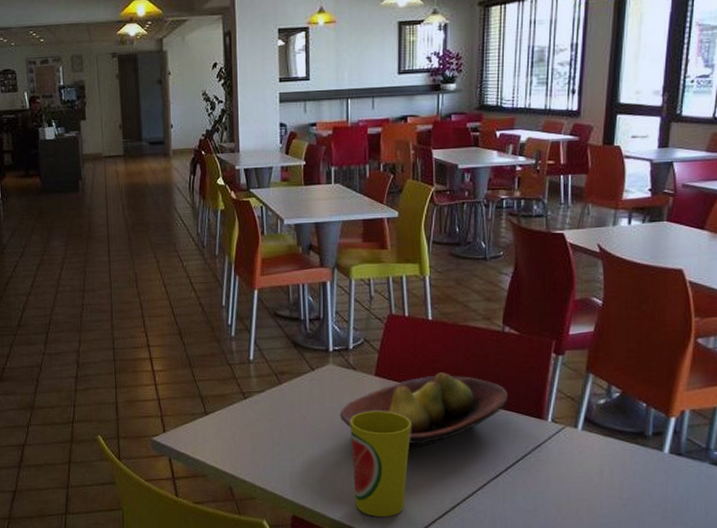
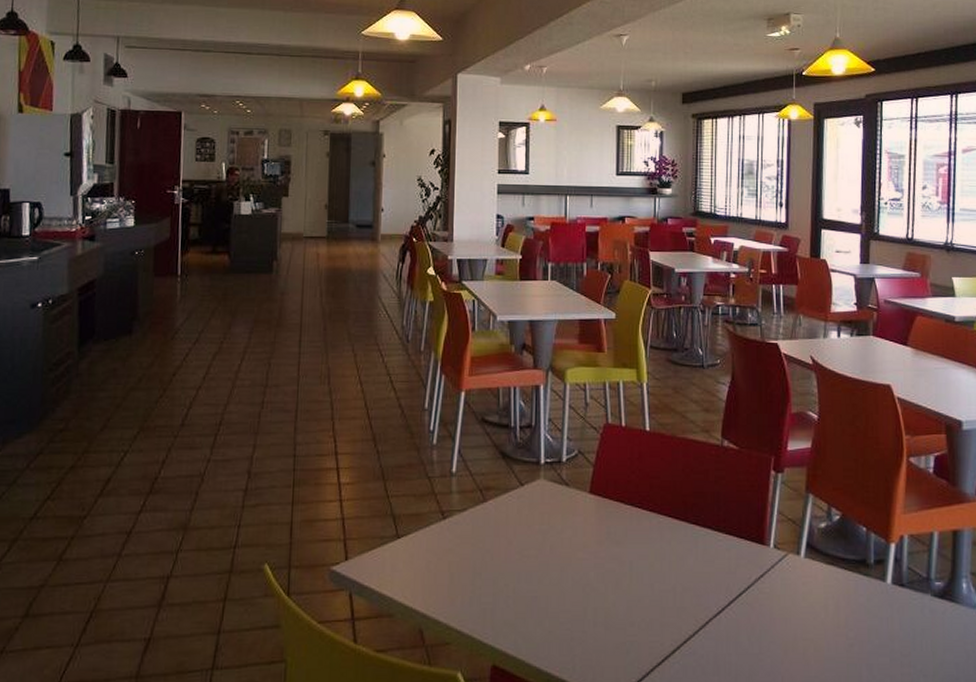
fruit bowl: present [339,372,508,451] -> none [550,490,728,582]
cup: present [349,411,412,517] -> none [561,534,628,665]

